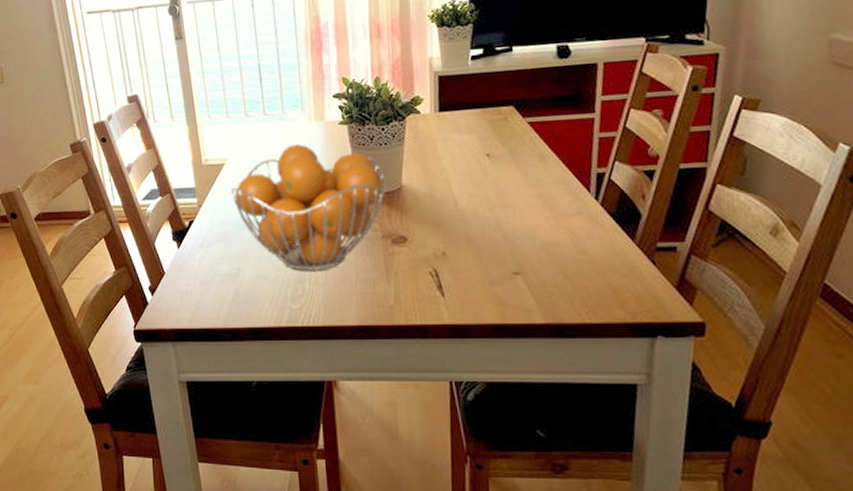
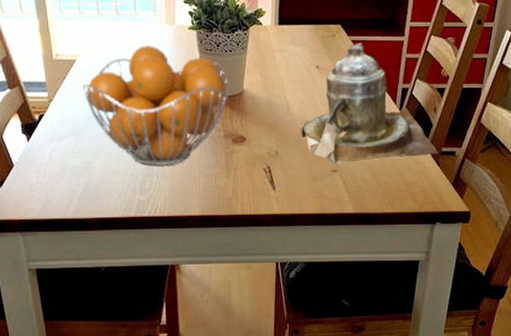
teapot: none [470,124,653,265] -> present [300,43,439,164]

